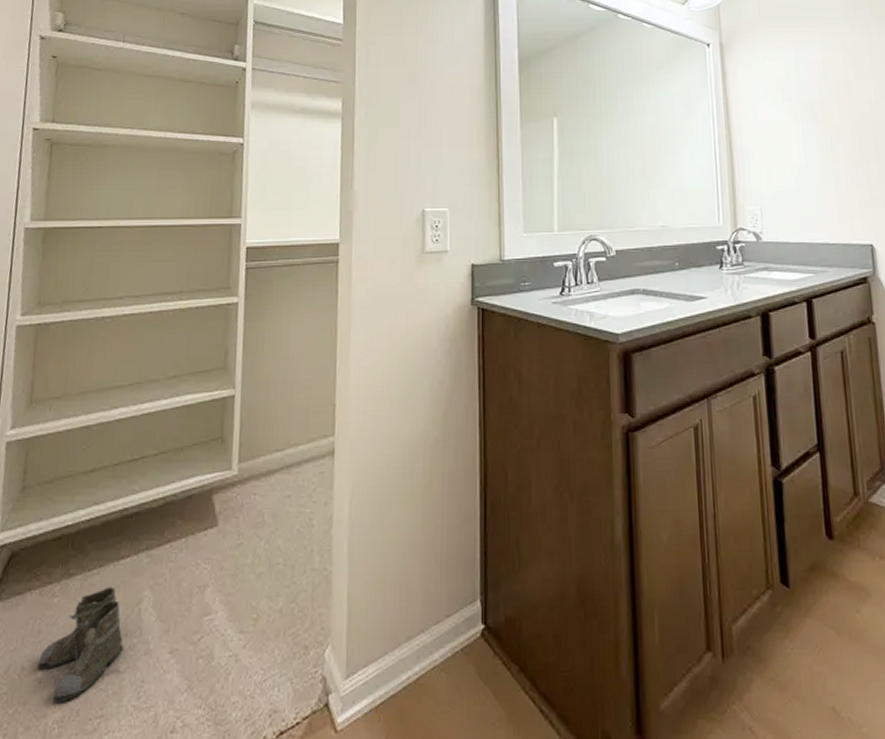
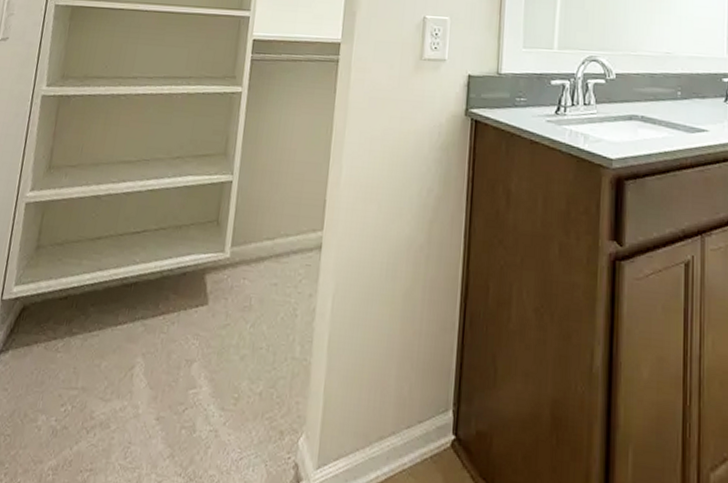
boots: present [37,586,124,703] -> none [38,349,115,452]

